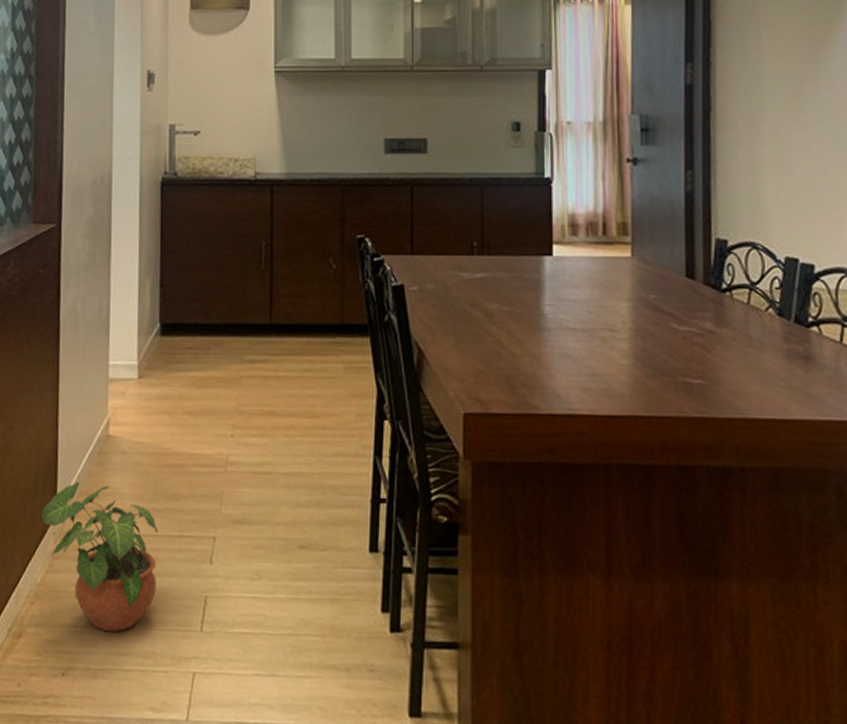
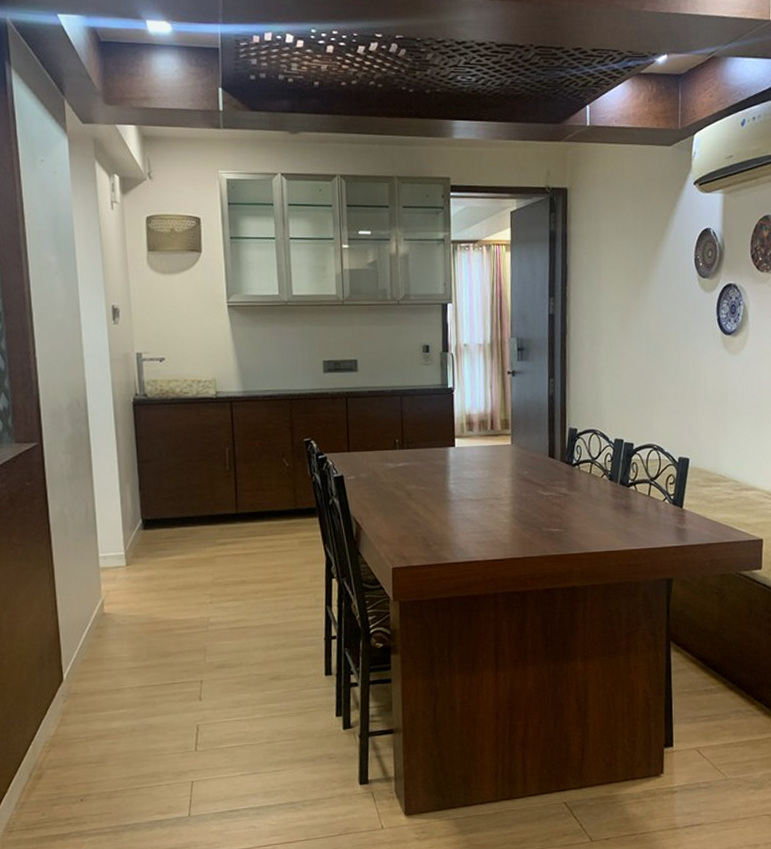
potted plant: present [41,481,158,633] -> none [49,652,156,763]

